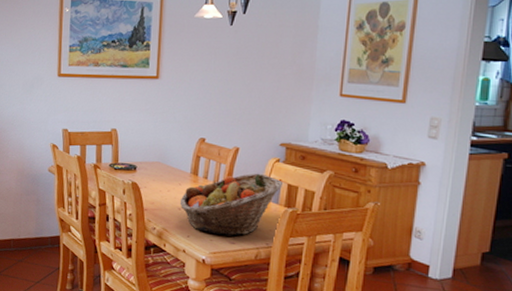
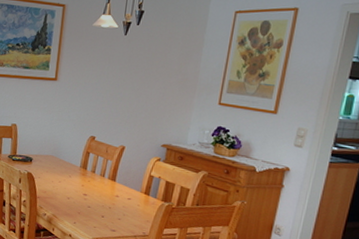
fruit basket: present [179,173,282,237] -> none [69,170,161,225]

